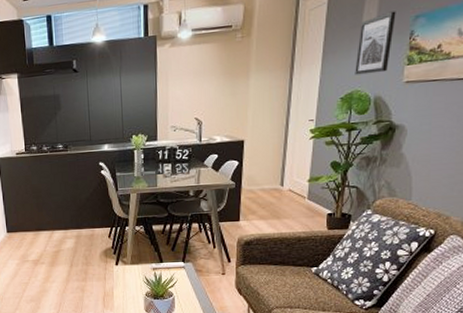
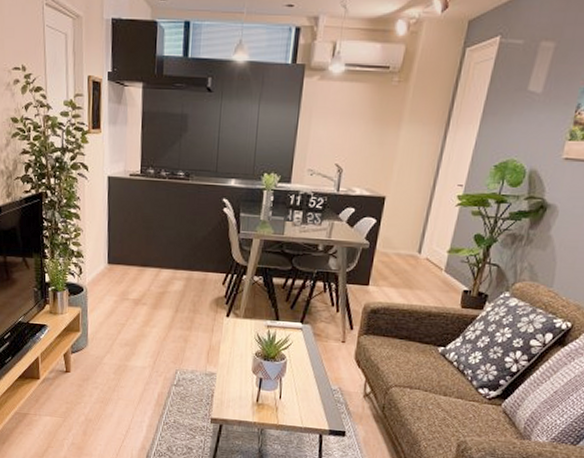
wall art: present [355,11,396,75] -> none [513,79,566,145]

